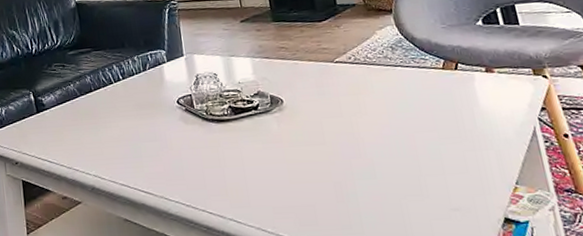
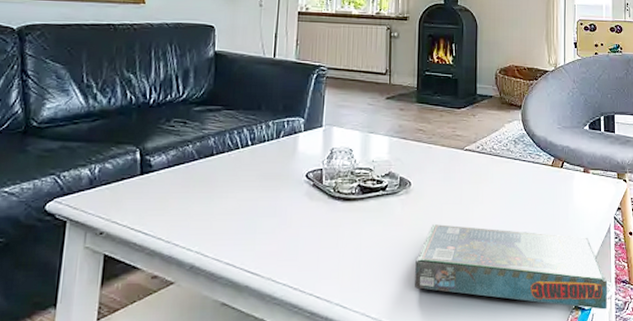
board game: none [303,138,551,223] -> present [415,224,608,310]

